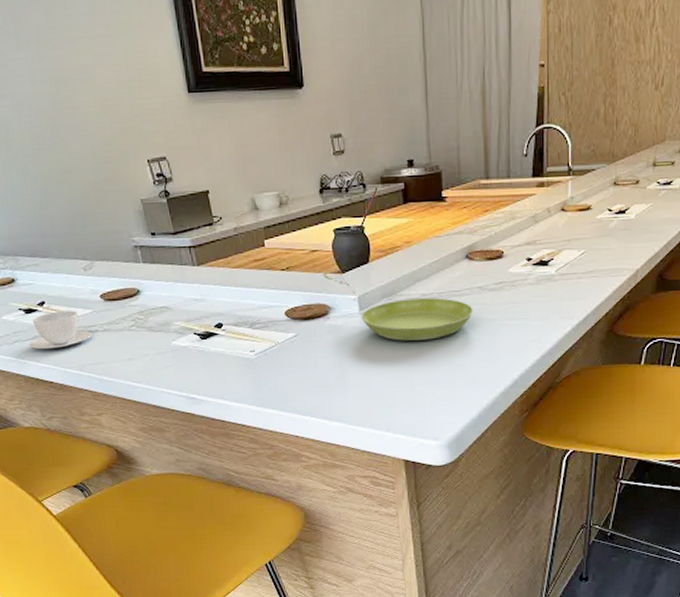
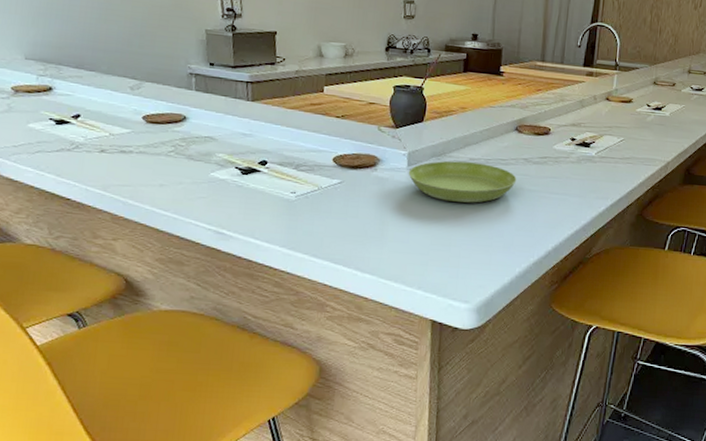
teacup: present [29,310,91,350] -> none [52,126,125,165]

